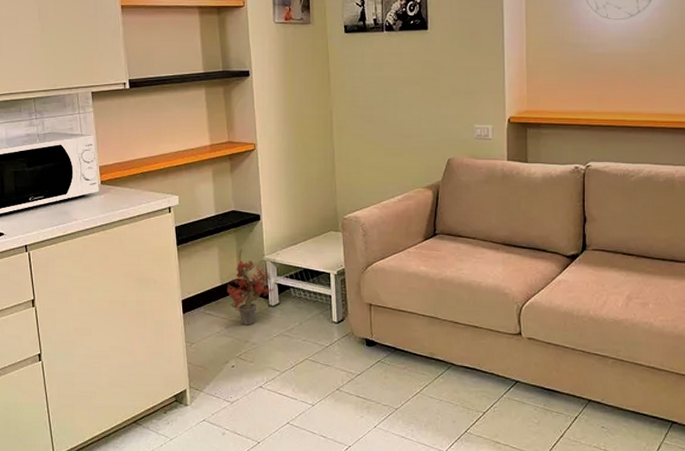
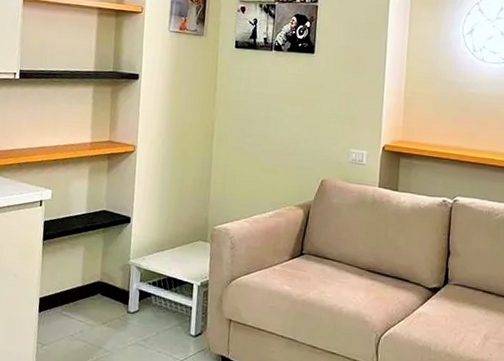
potted plant: present [226,248,275,325] -> none [86,250,136,331]

